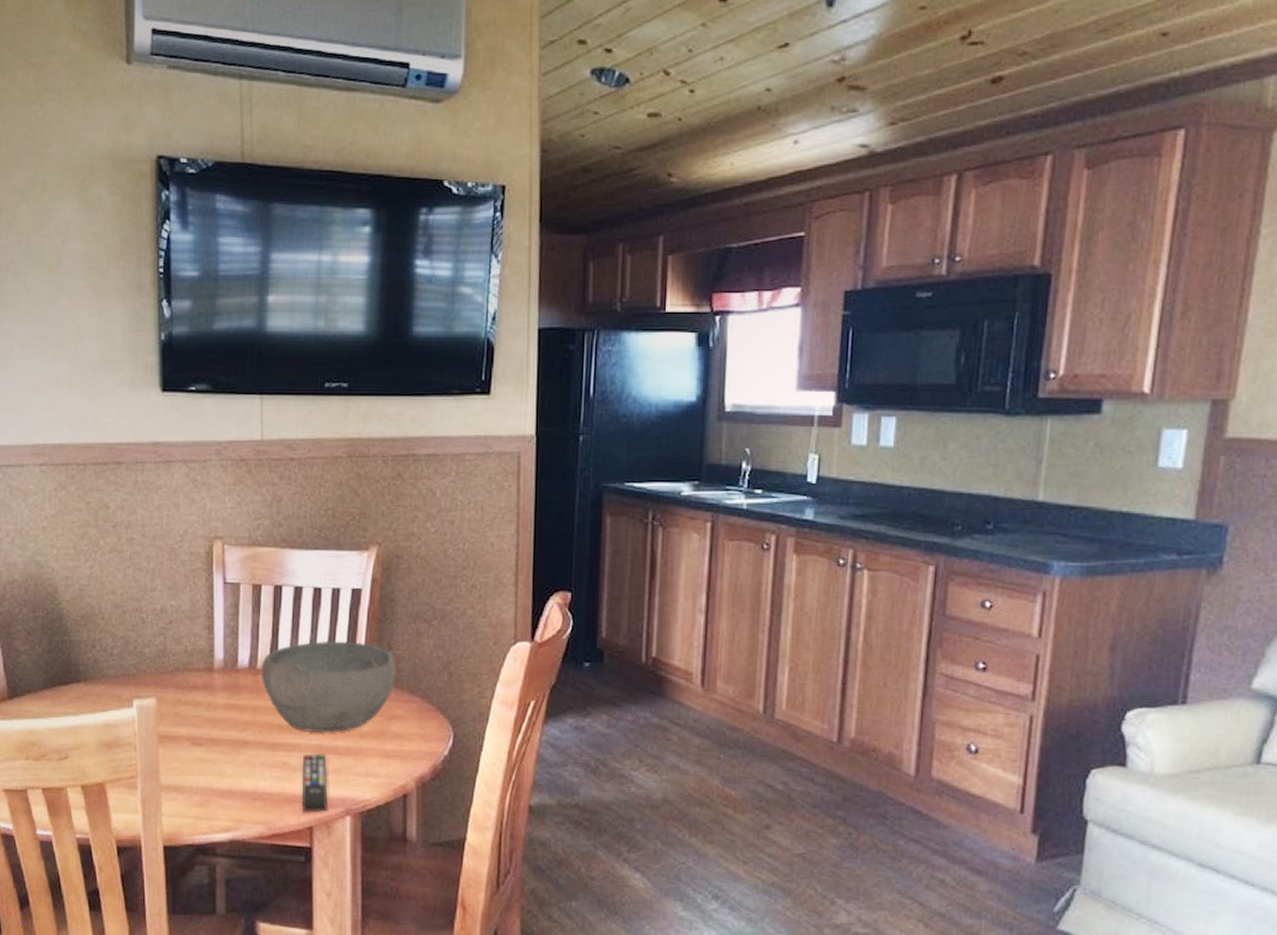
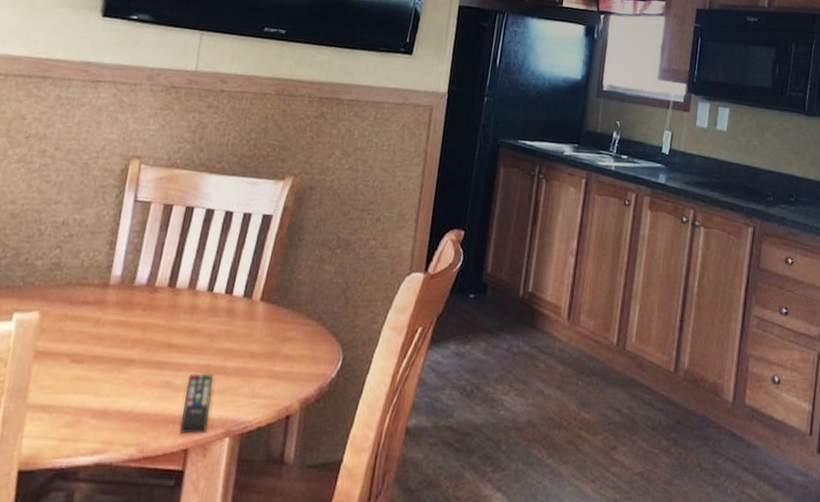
bowl: present [261,641,396,733] -> none [158,262,296,353]

